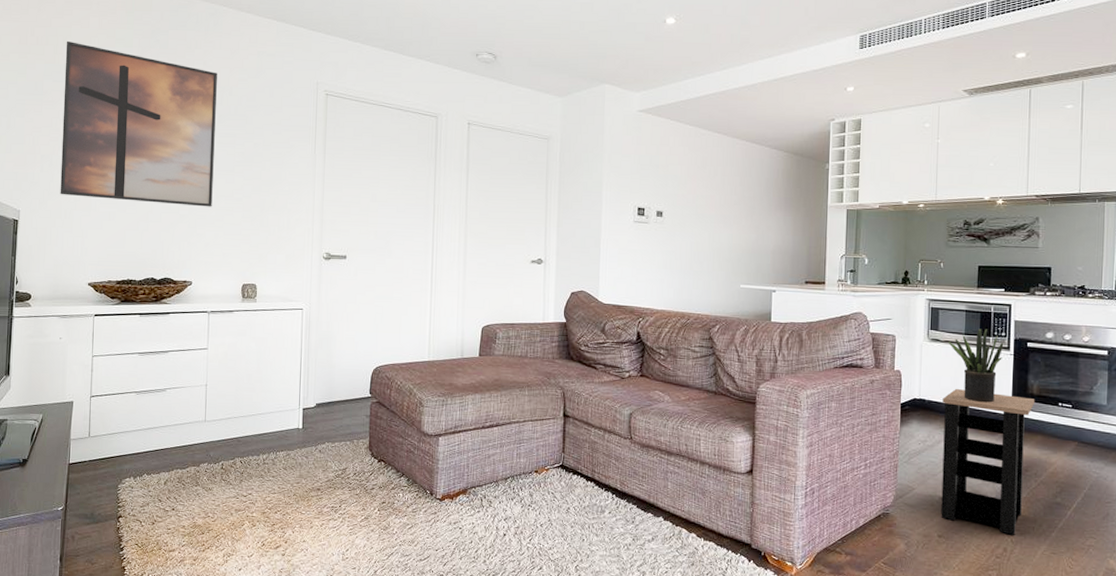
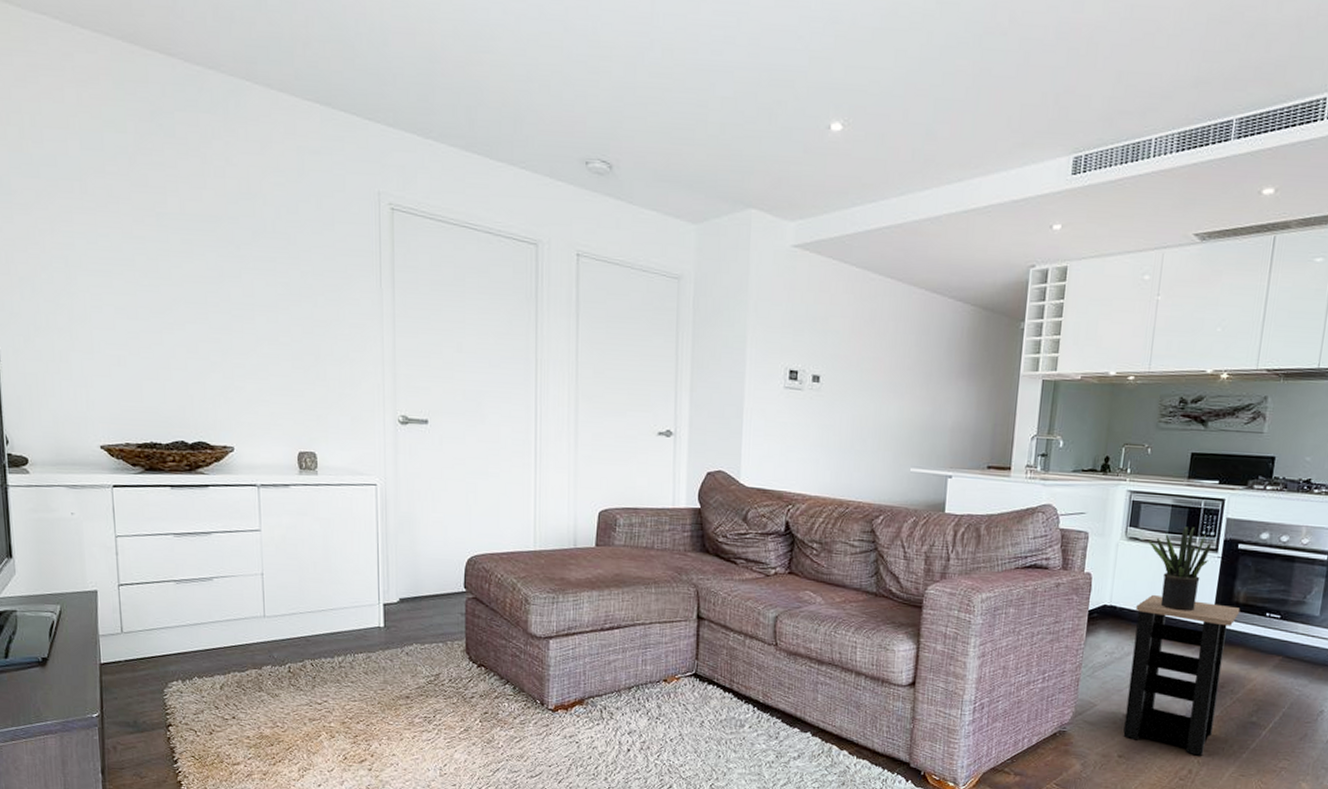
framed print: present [60,40,217,207] -> none [34,120,252,353]

